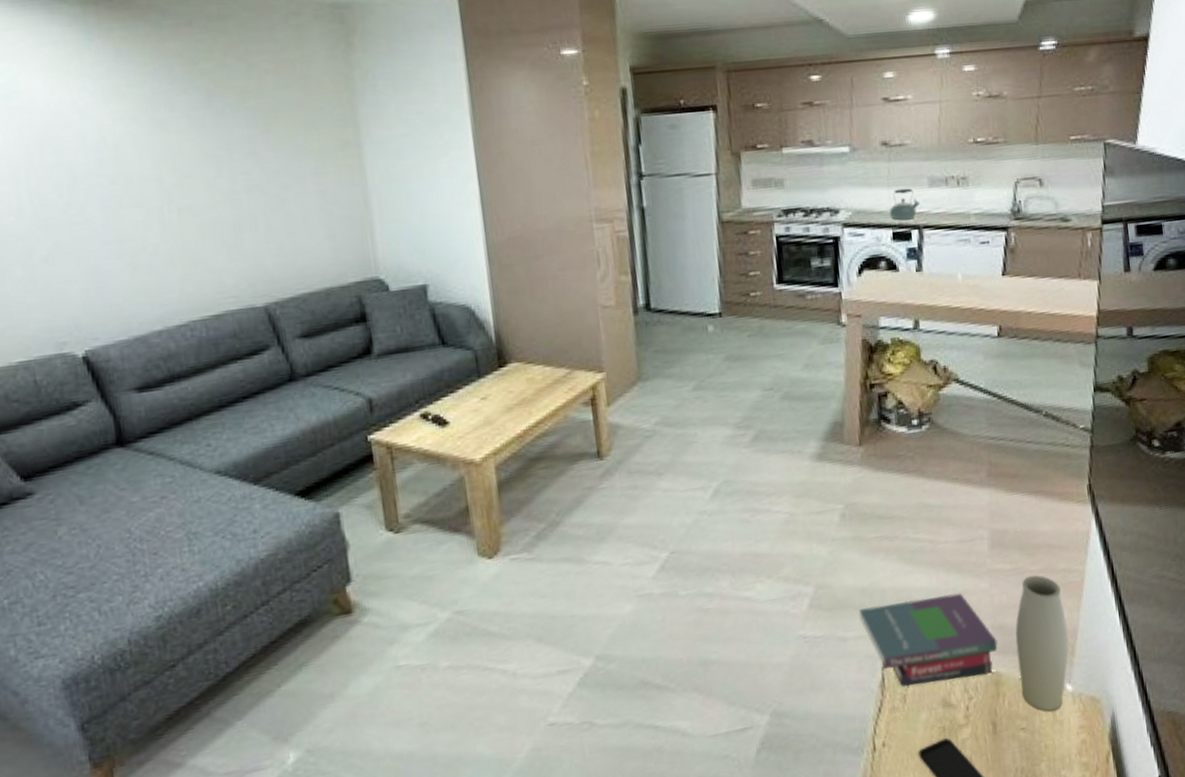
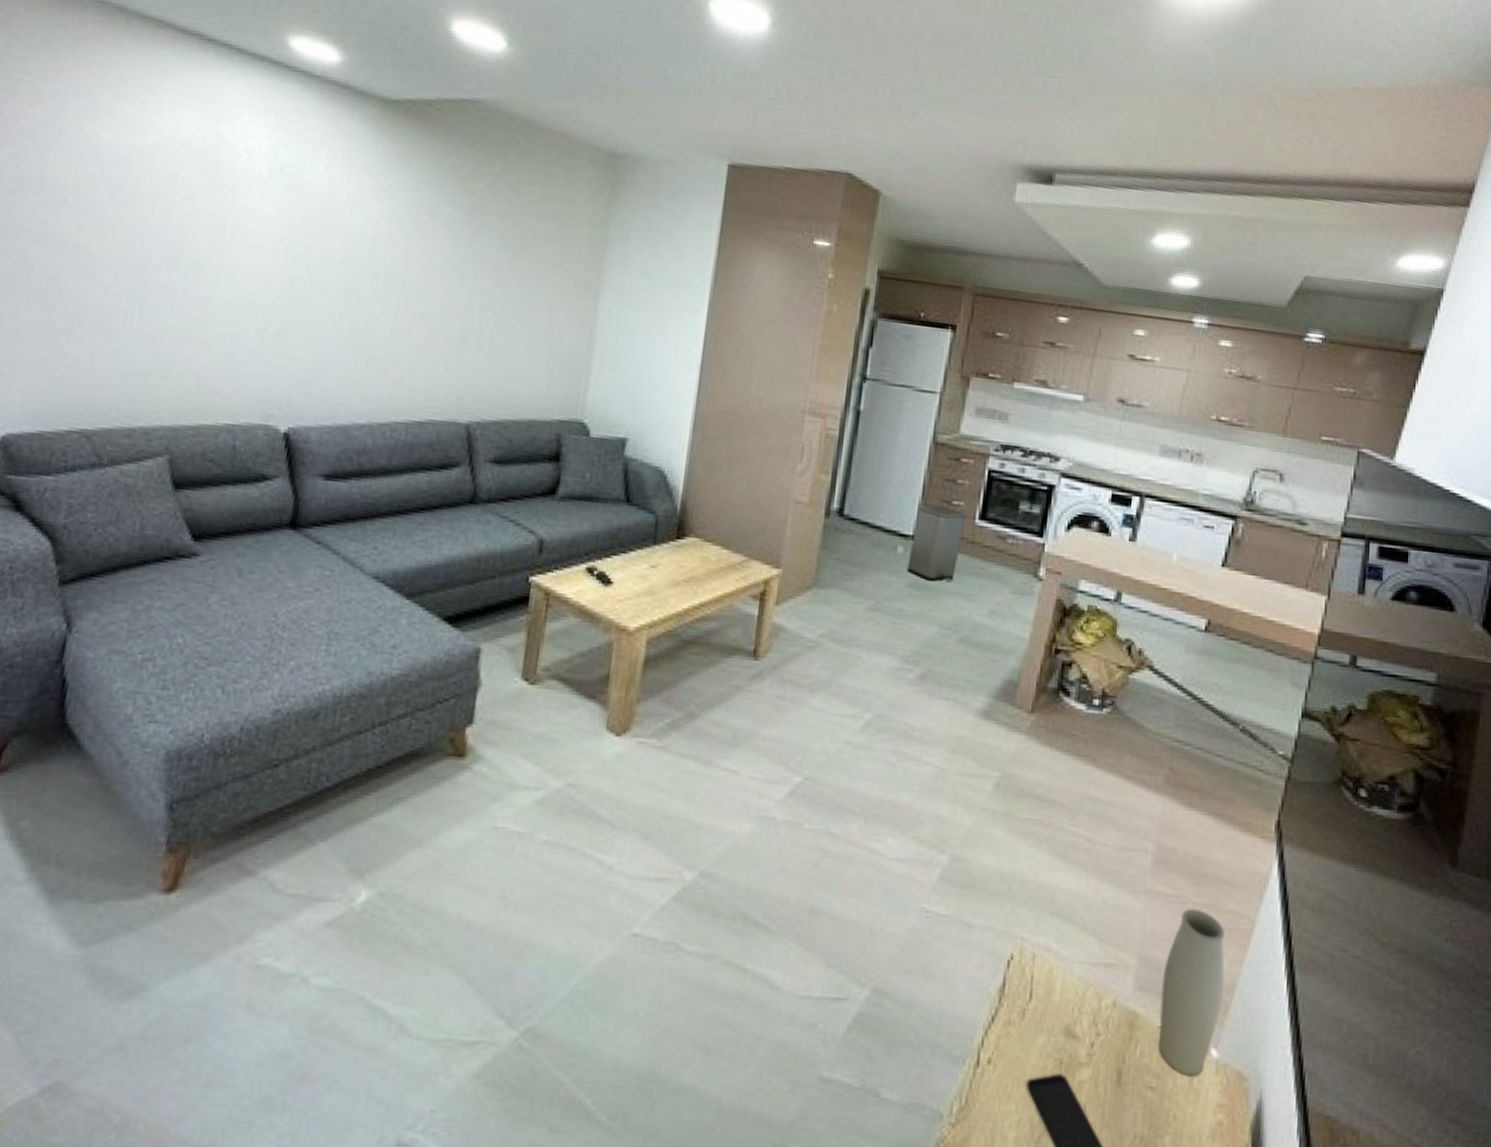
pedal bin: none [719,279,766,351] -> present [907,504,966,582]
books: present [858,593,998,687] -> none [991,895,1141,1011]
kettle: present [889,188,921,221] -> none [1112,450,1148,485]

